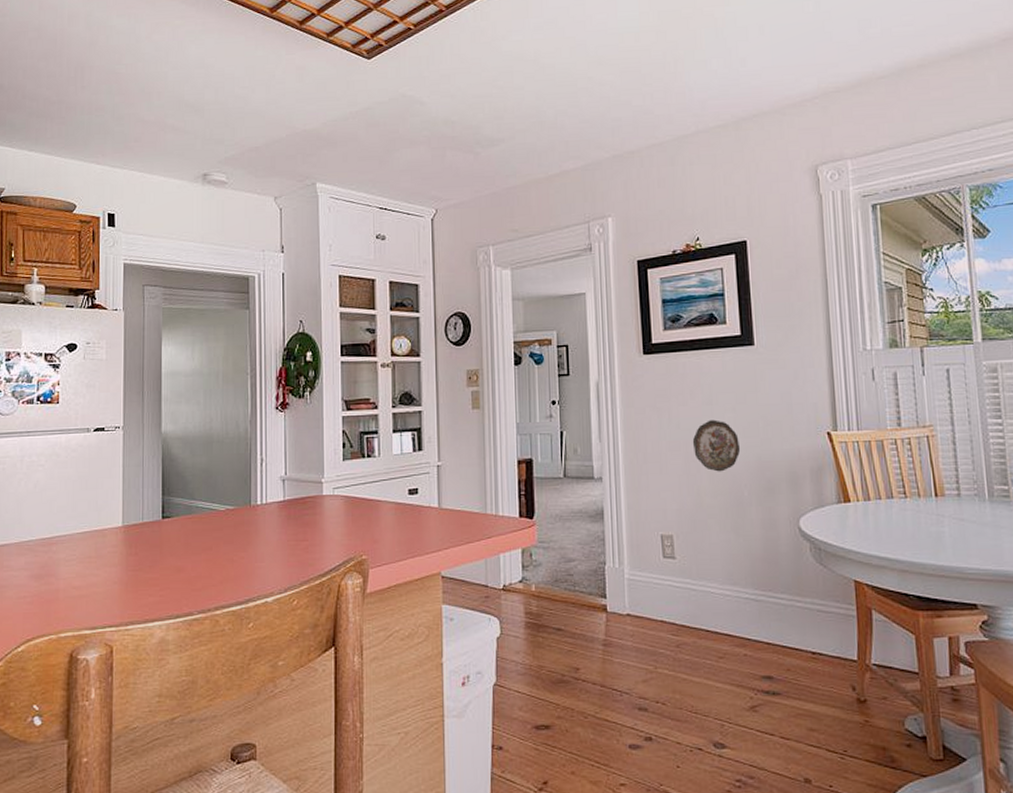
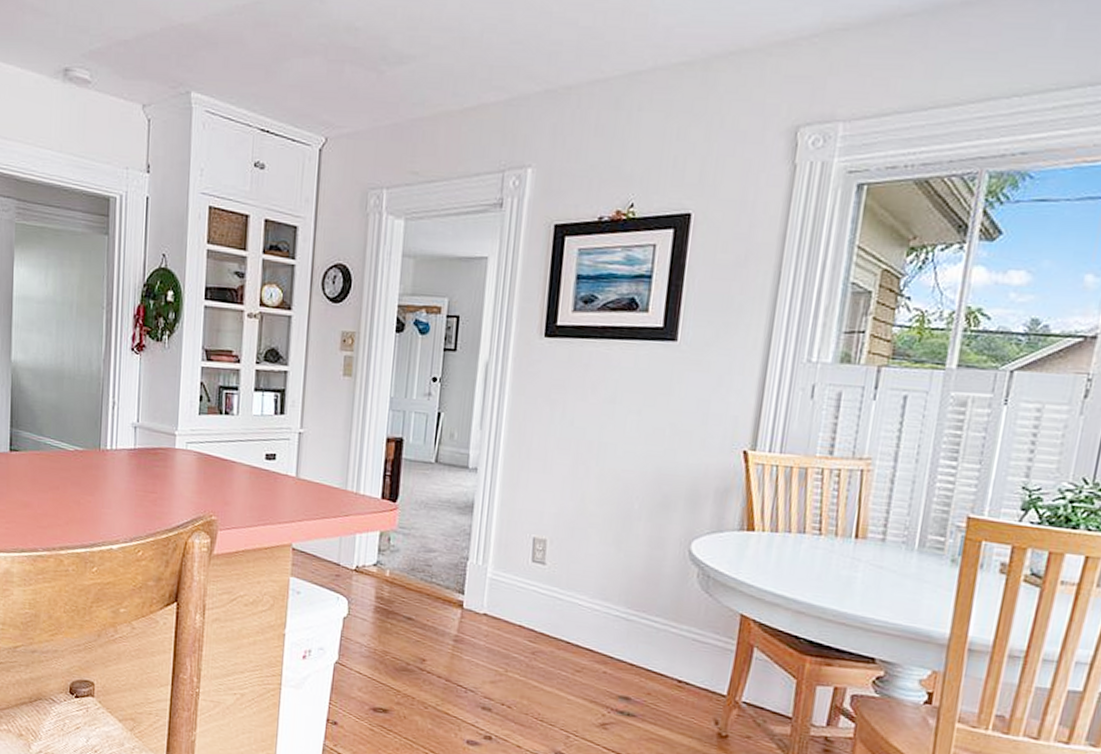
decorative plate: present [692,419,741,472] -> none [584,420,640,479]

